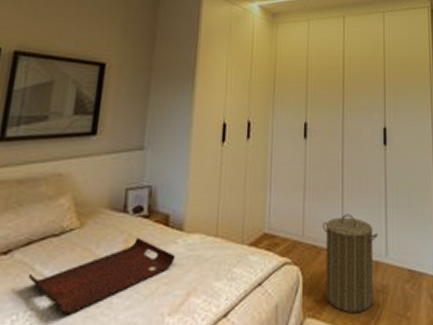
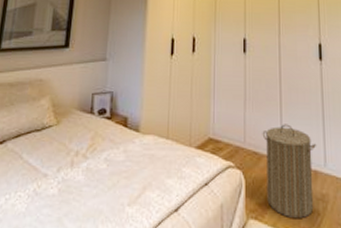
serving tray: present [28,238,175,314] -> none [17,136,133,197]

